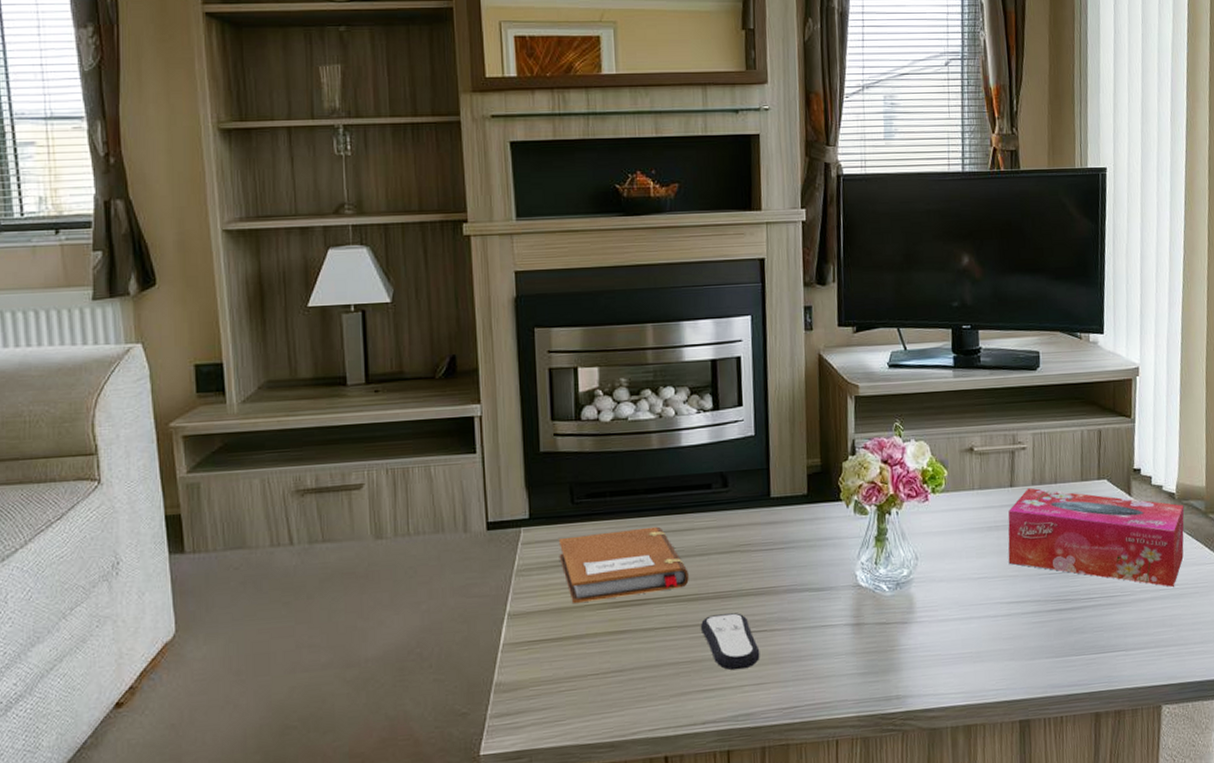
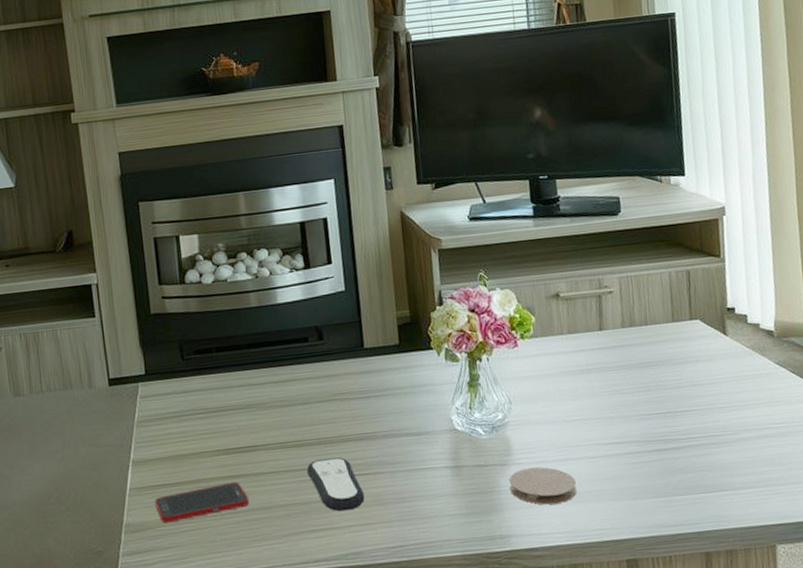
cell phone: none [531,637,636,682] -> present [155,481,250,523]
notebook: present [558,526,689,604] -> none [172,378,293,452]
coaster: none [910,625,976,665] -> present [509,467,577,505]
tissue box: present [1008,488,1184,587] -> none [599,330,788,426]

